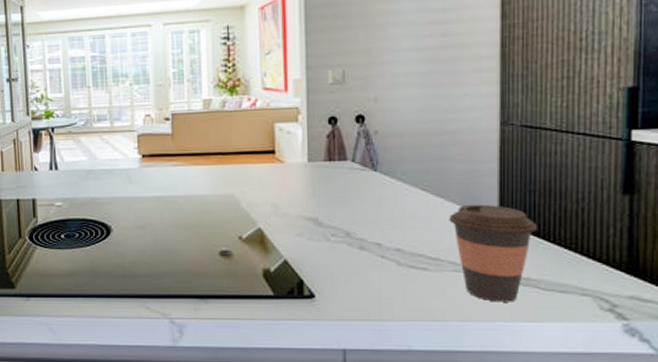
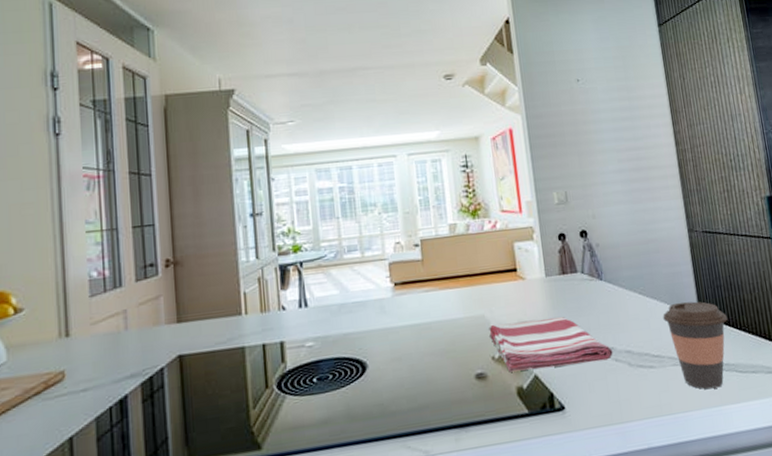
dish towel: none [238,203,379,256] -> present [488,317,613,372]

